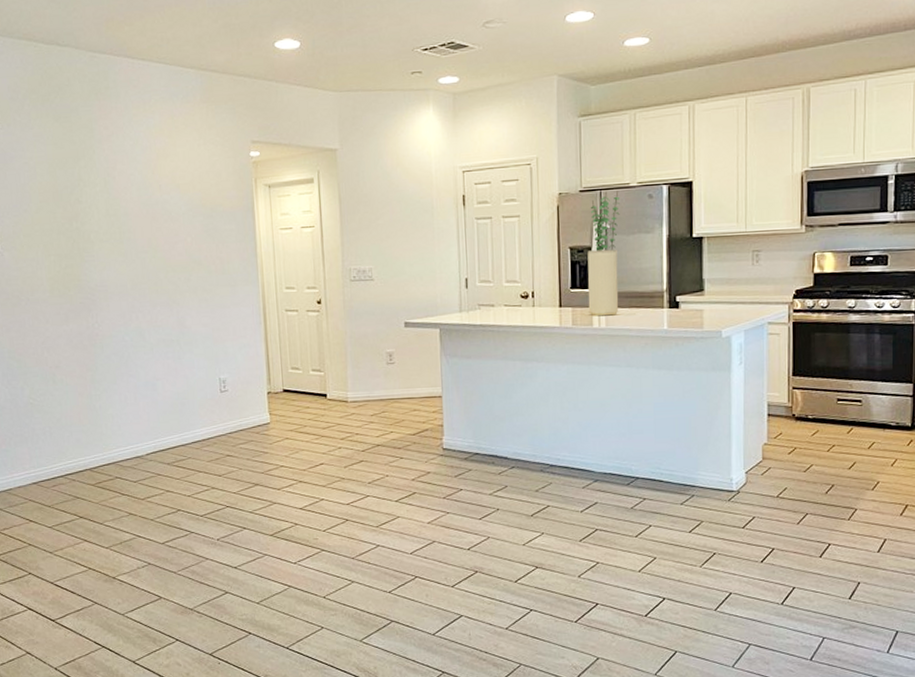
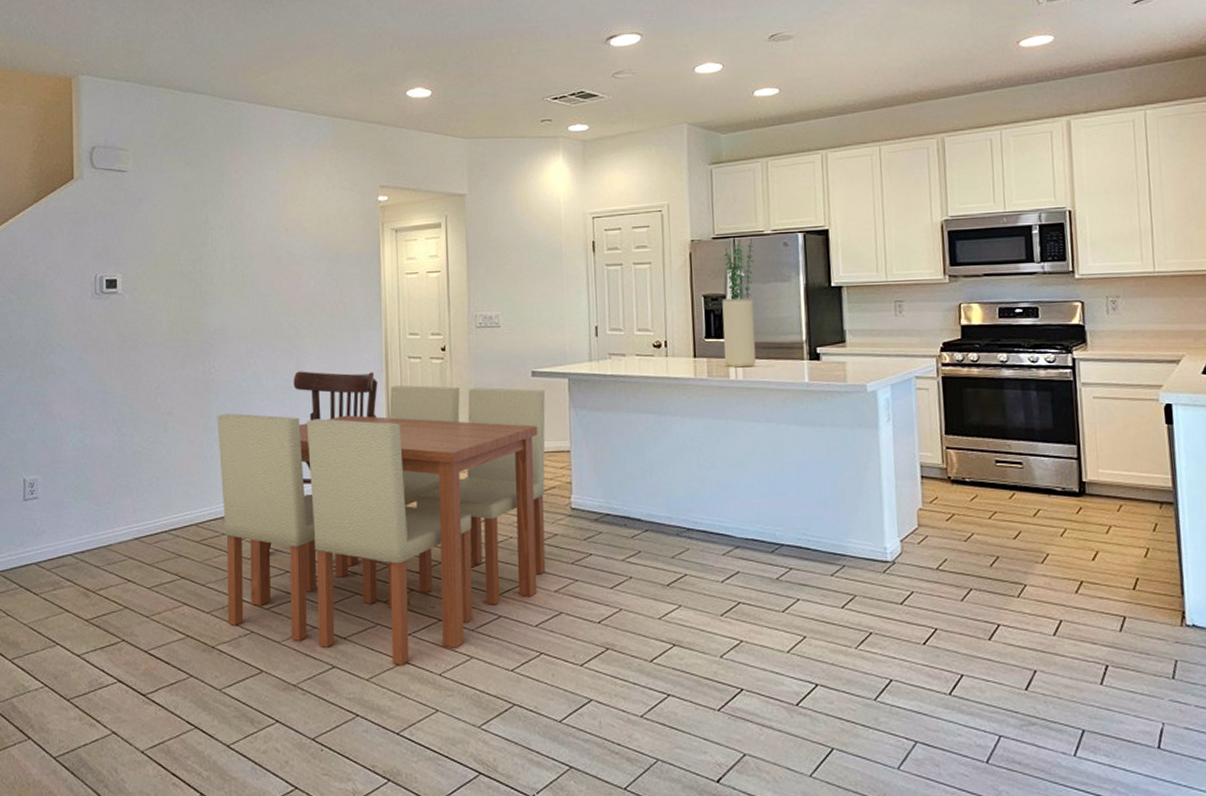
dining set: none [103,336,420,590] -> present [217,384,546,666]
dining chair: none [161,325,257,490] -> present [269,371,378,549]

